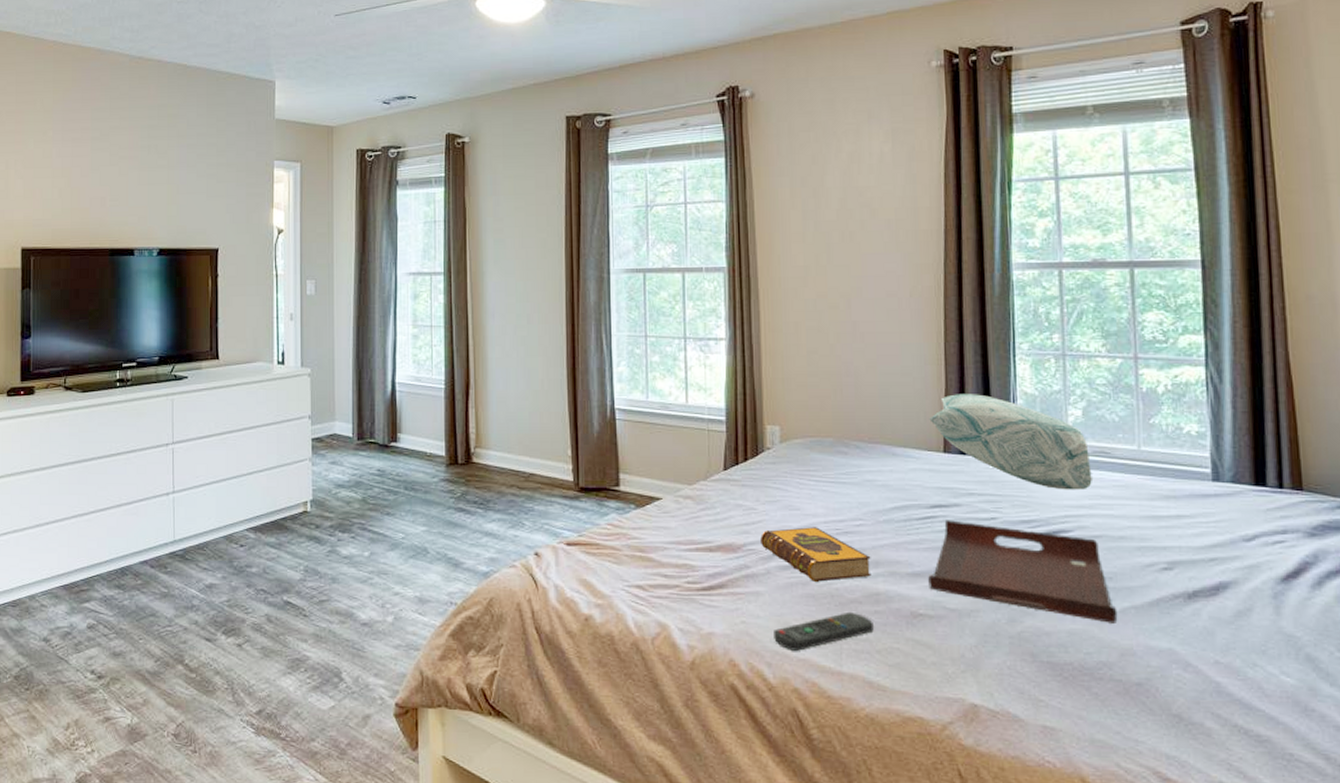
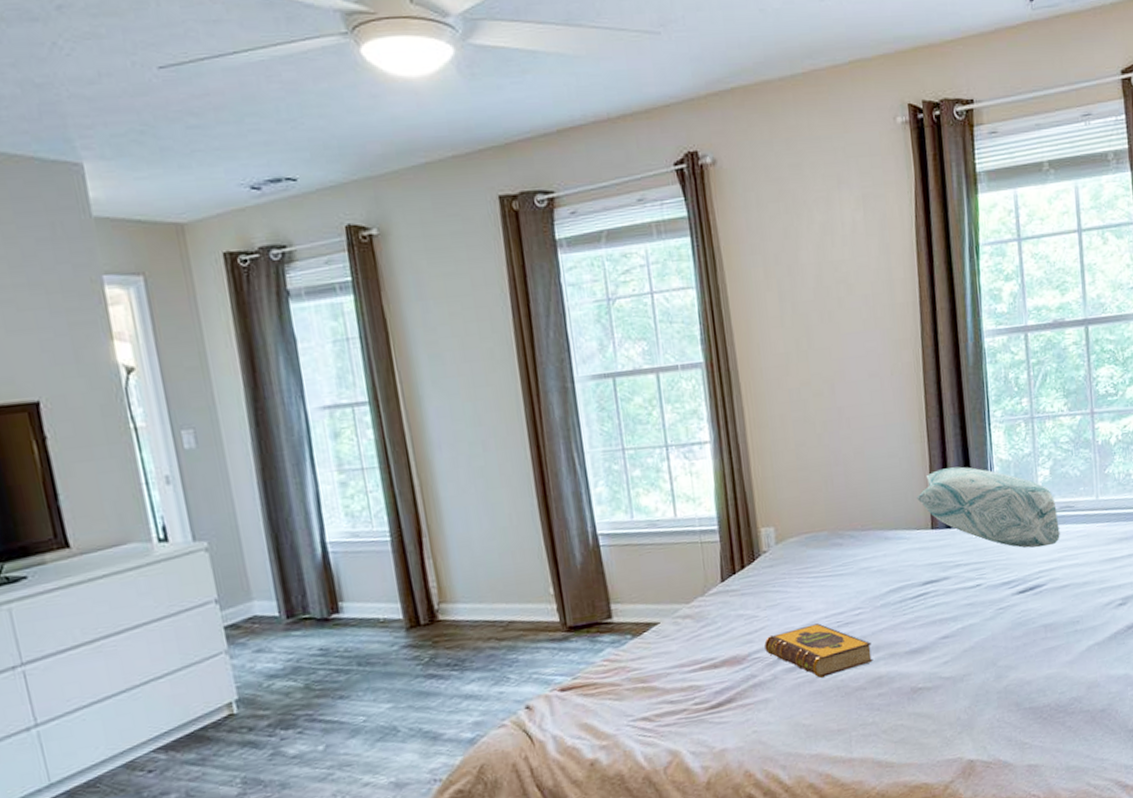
remote control: present [774,611,874,651] -> none [785,699,879,749]
serving tray: present [928,520,1118,623] -> none [924,588,1085,664]

